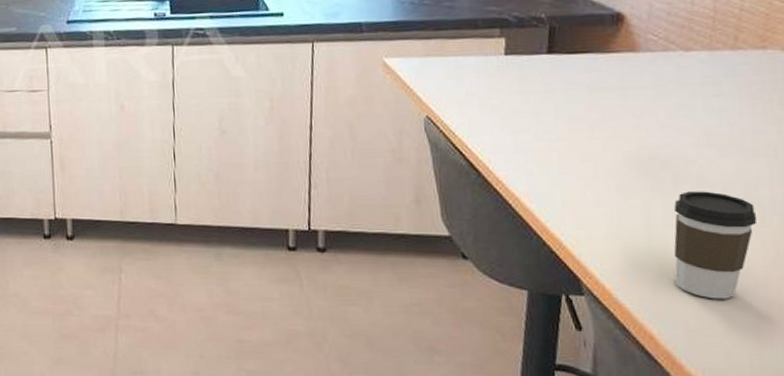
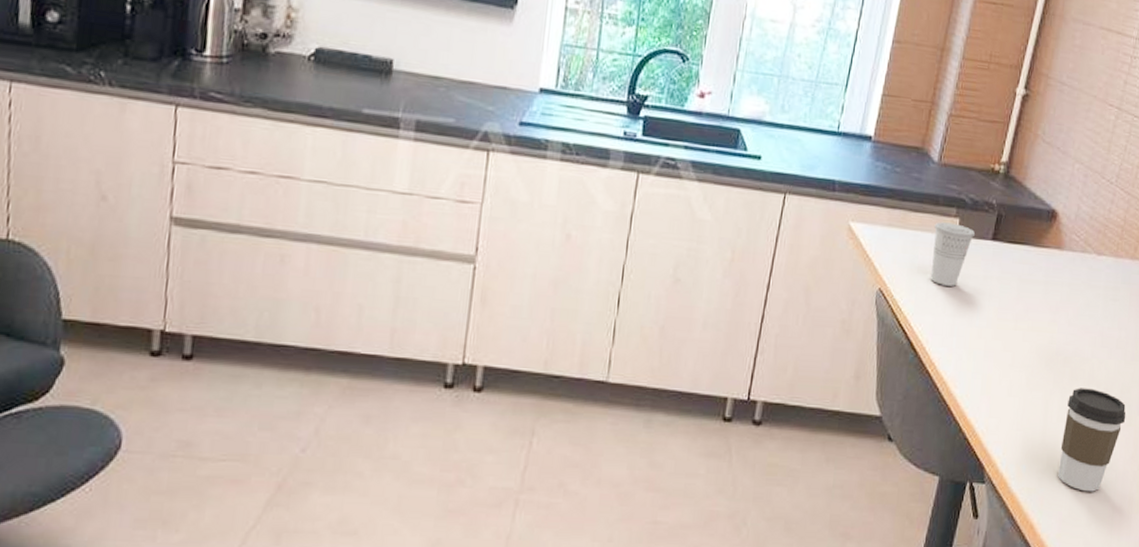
cup: none [477,43,526,105] -> present [931,222,975,287]

